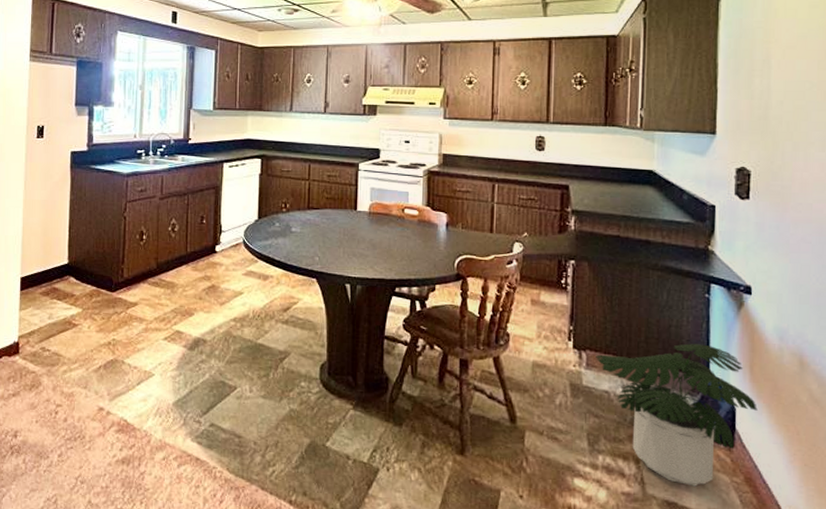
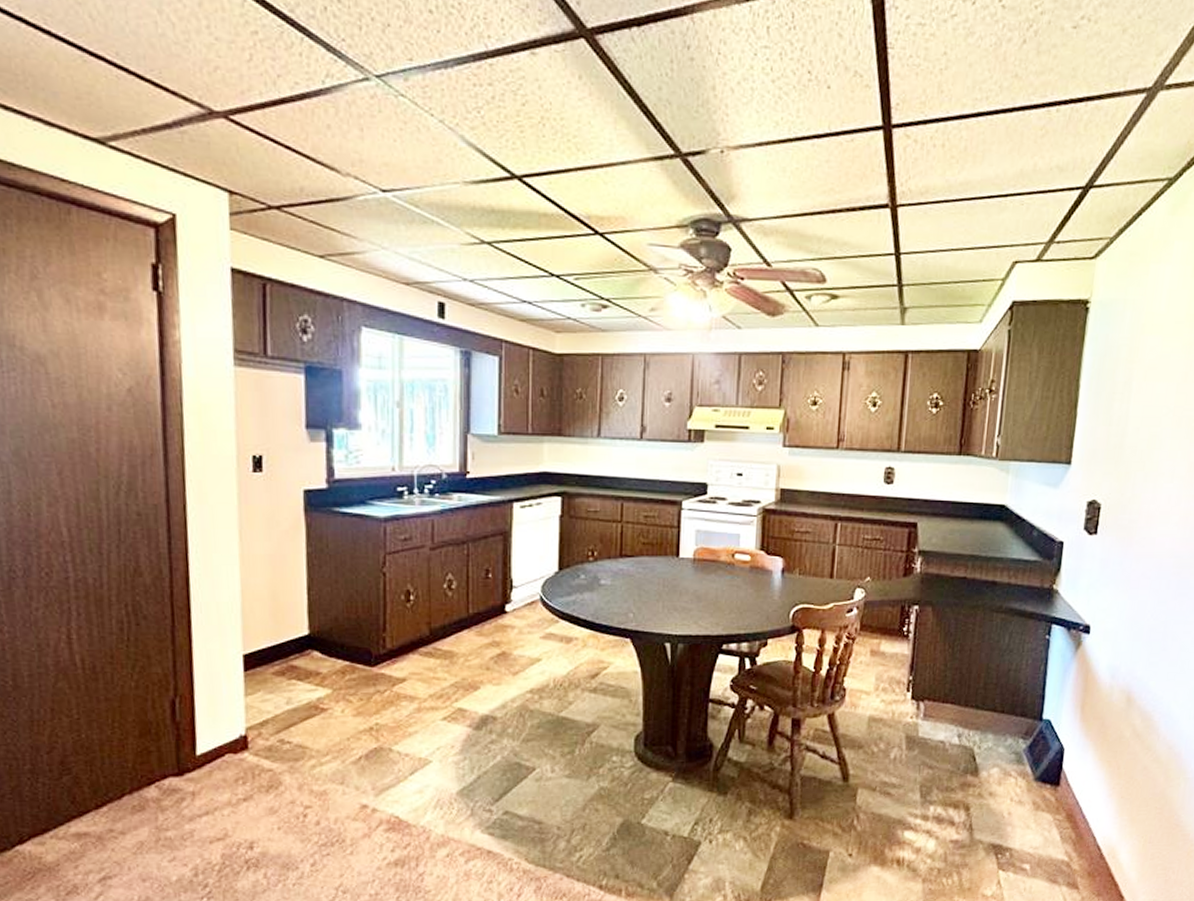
potted plant: present [596,343,757,487] -> none [933,687,1084,828]

